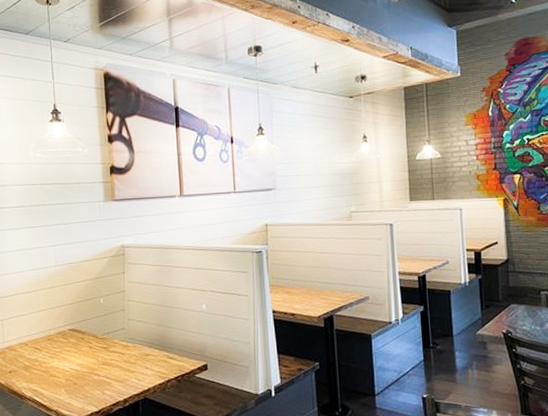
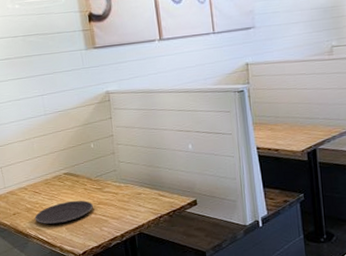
plate: none [32,359,97,386] -> present [35,200,93,225]

